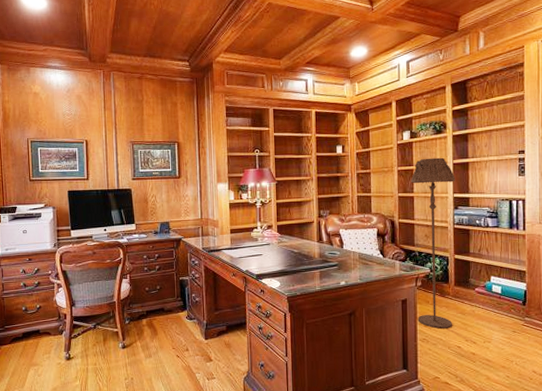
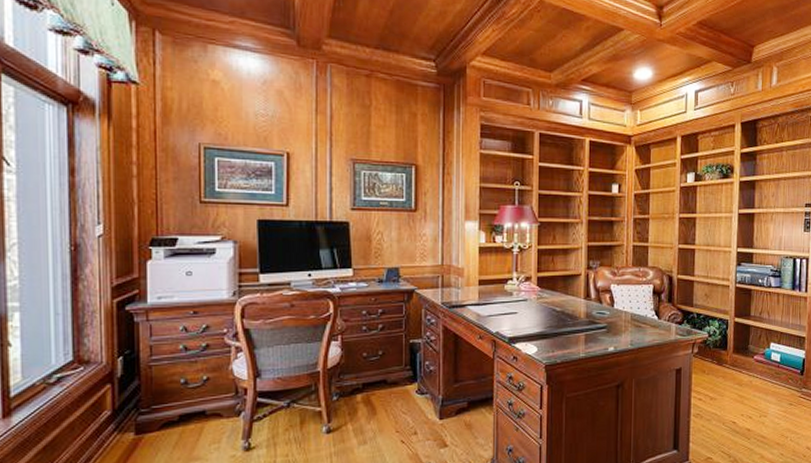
floor lamp: present [411,157,456,329] -> none [692,205,741,402]

